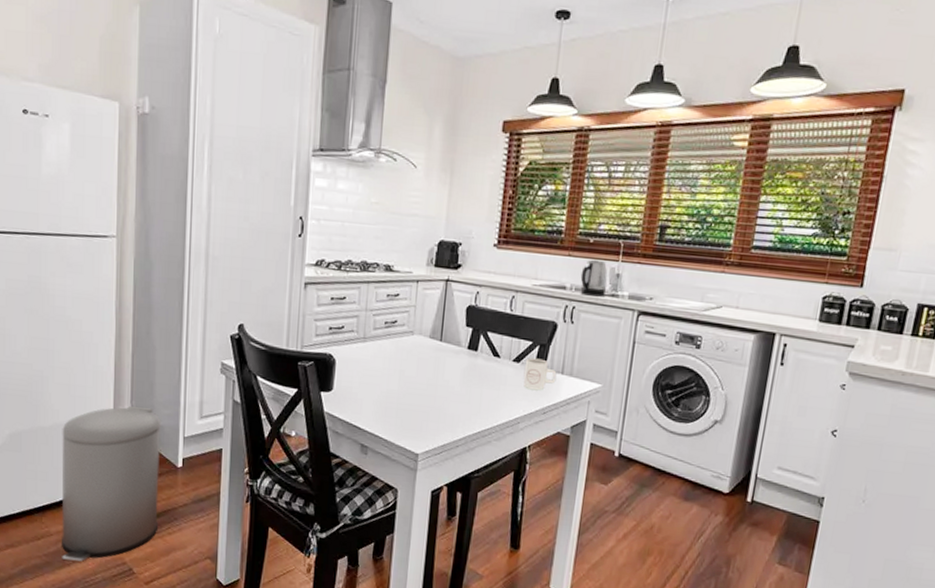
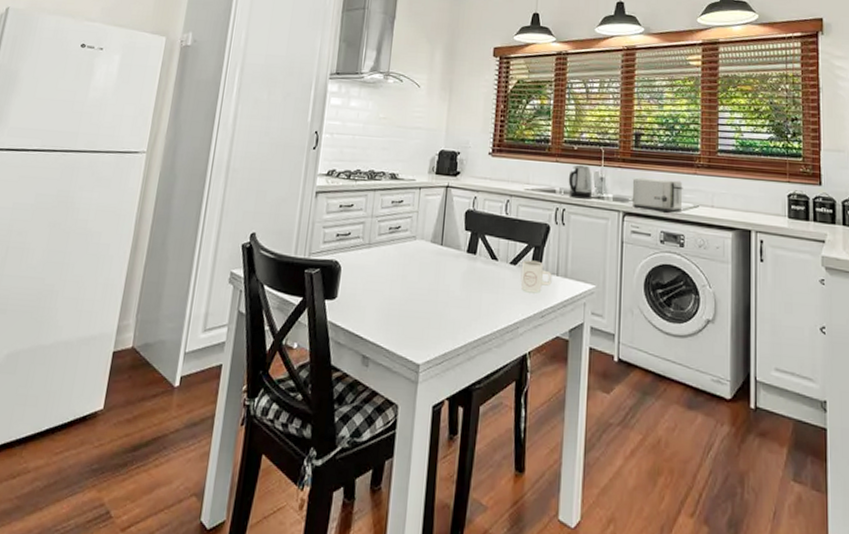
pedal bin: present [62,406,161,563] -> none [34,320,164,506]
toaster: none [649,274,708,314] -> present [632,177,683,213]

